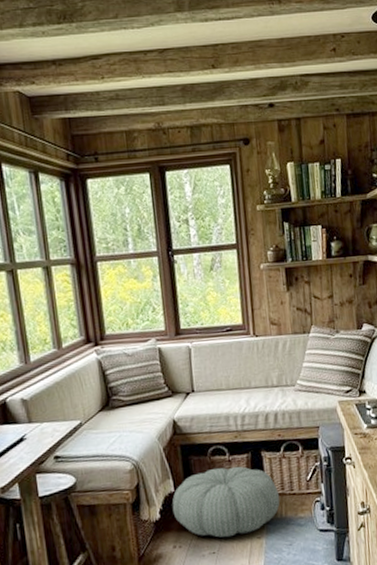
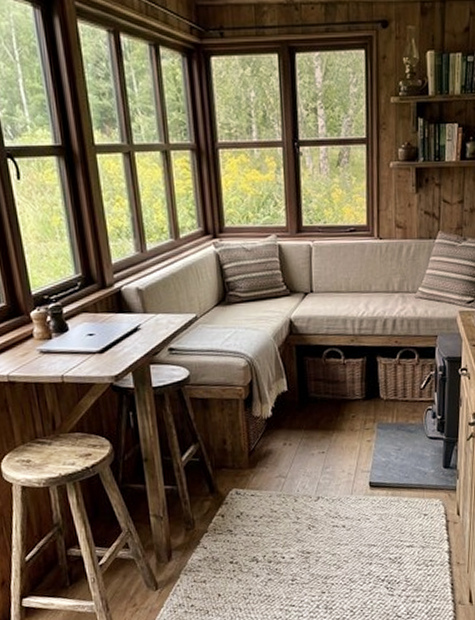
pouf: present [172,466,280,538] -> none [284,370,392,439]

